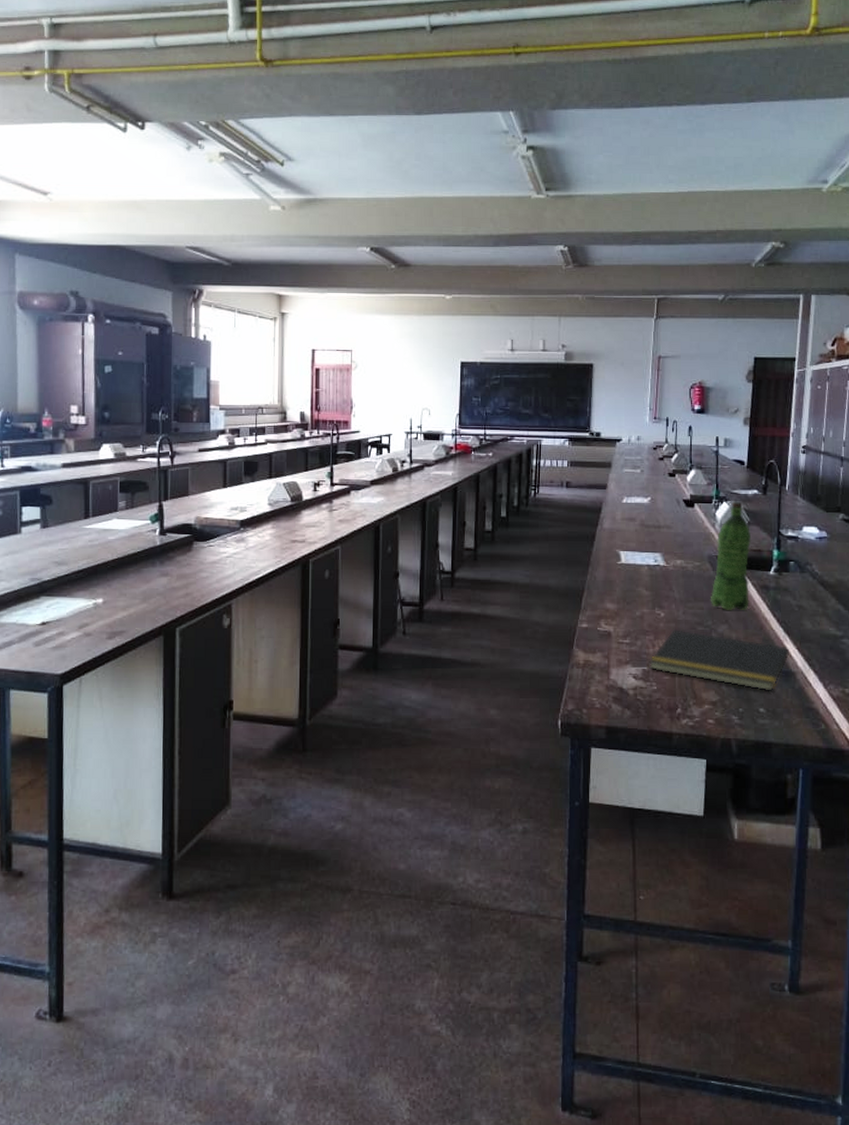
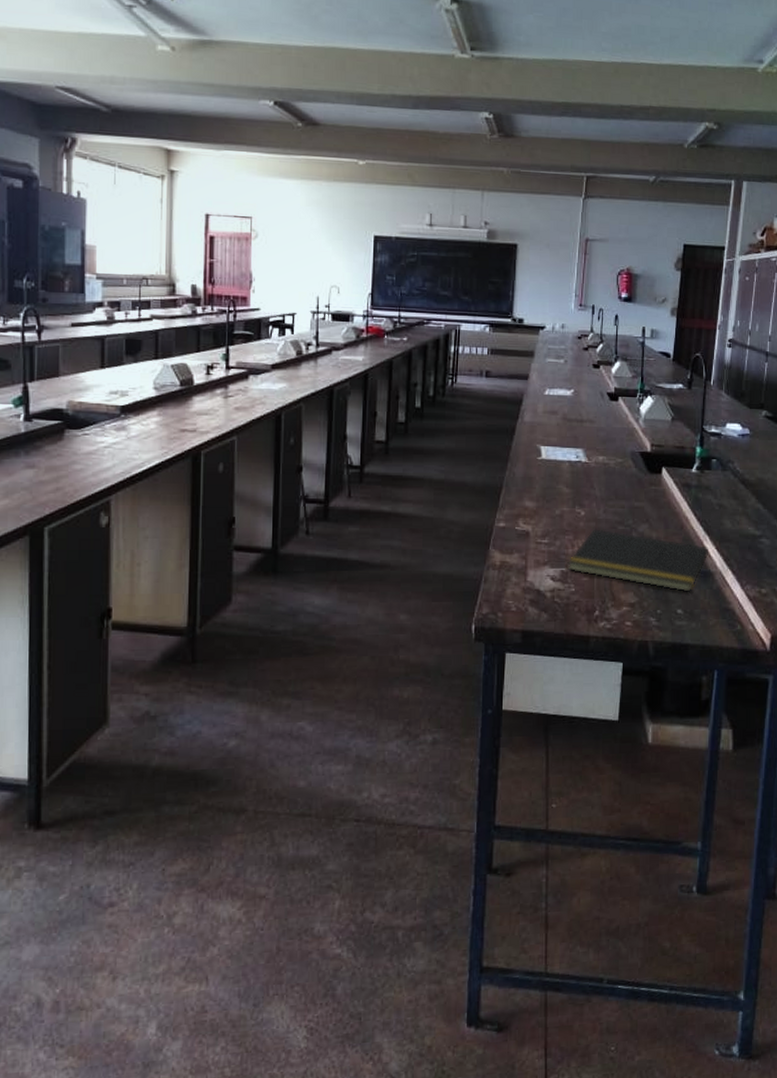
plastic bottle: present [711,501,752,610] -> none [632,395,675,509]

